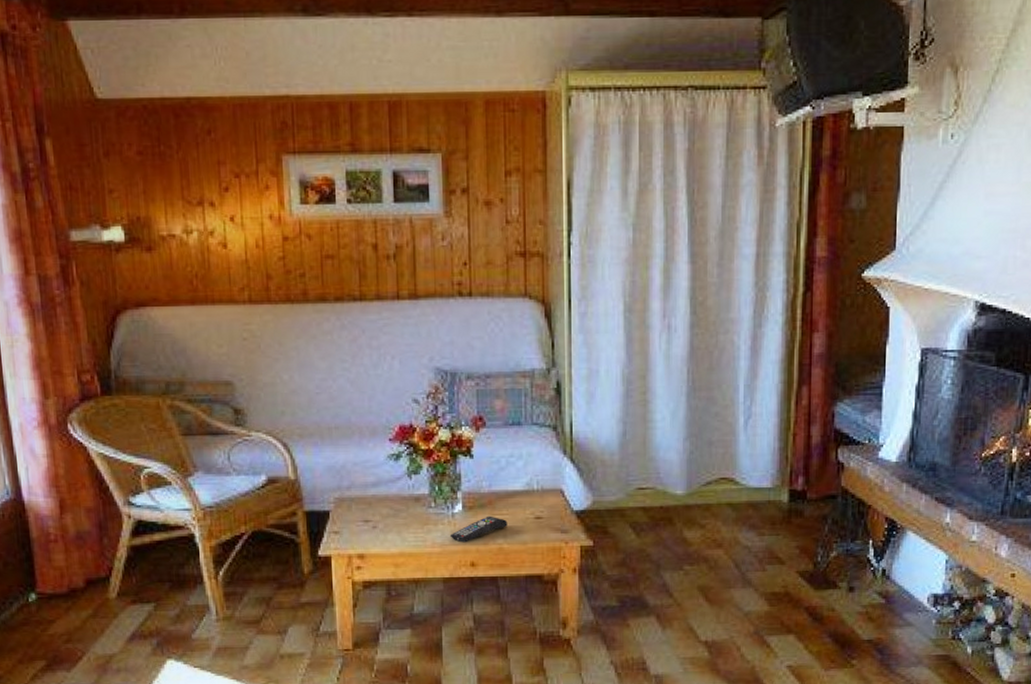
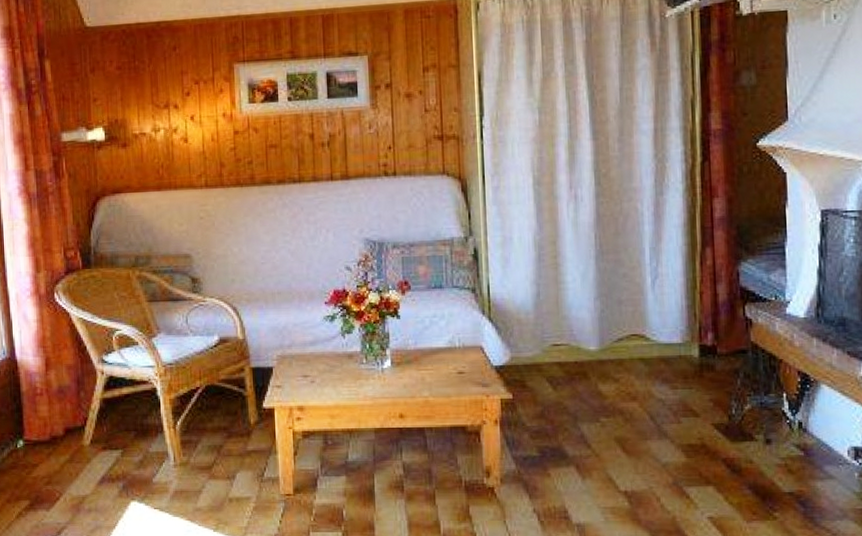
remote control: present [449,515,508,543] -> none [380,371,433,396]

